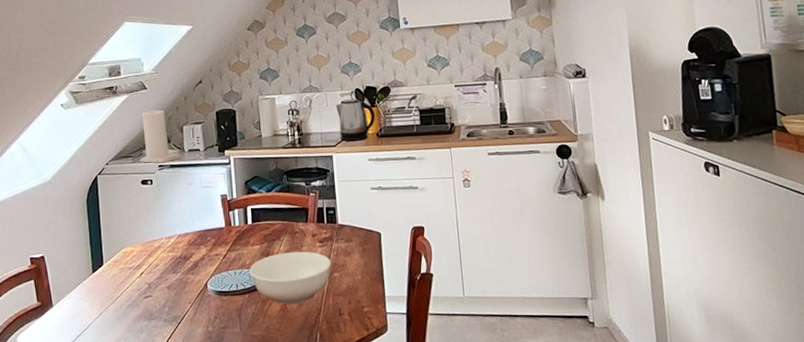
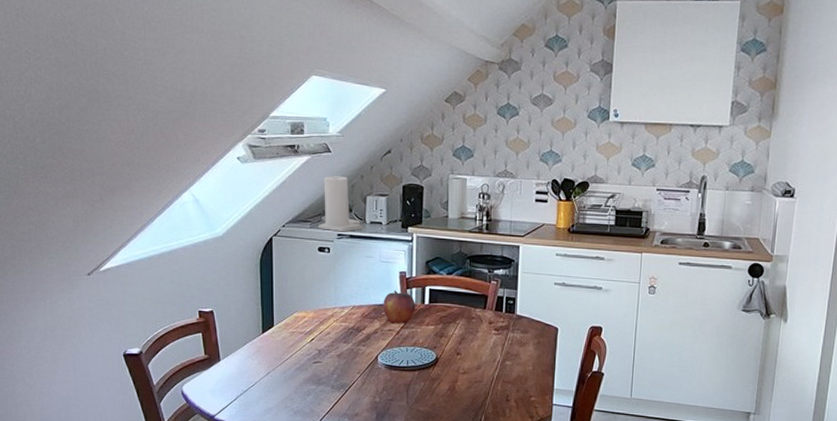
fruit: none [207,214,240,248] -> present [383,290,416,324]
bowl: present [249,251,332,305] -> none [421,336,505,386]
kettle: present [336,99,376,142] -> none [530,190,570,234]

